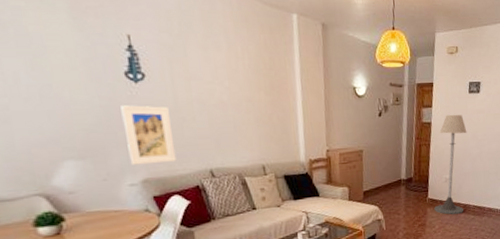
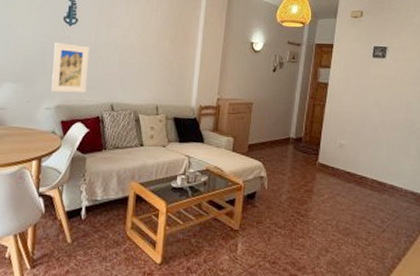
floor lamp: present [434,114,467,215] -> none [324,77,369,185]

